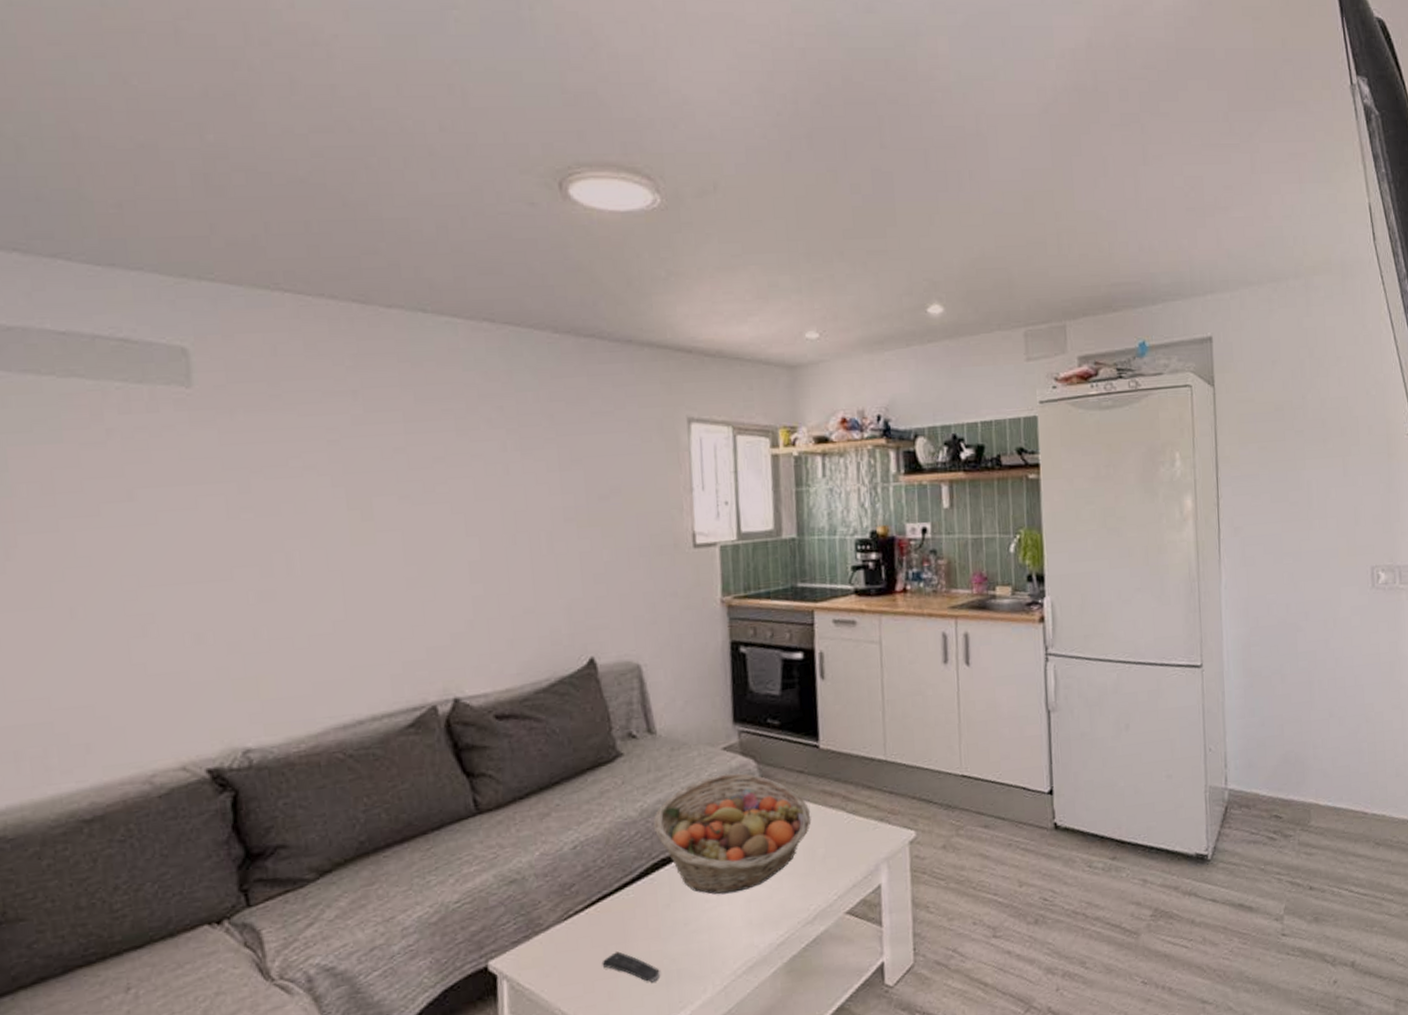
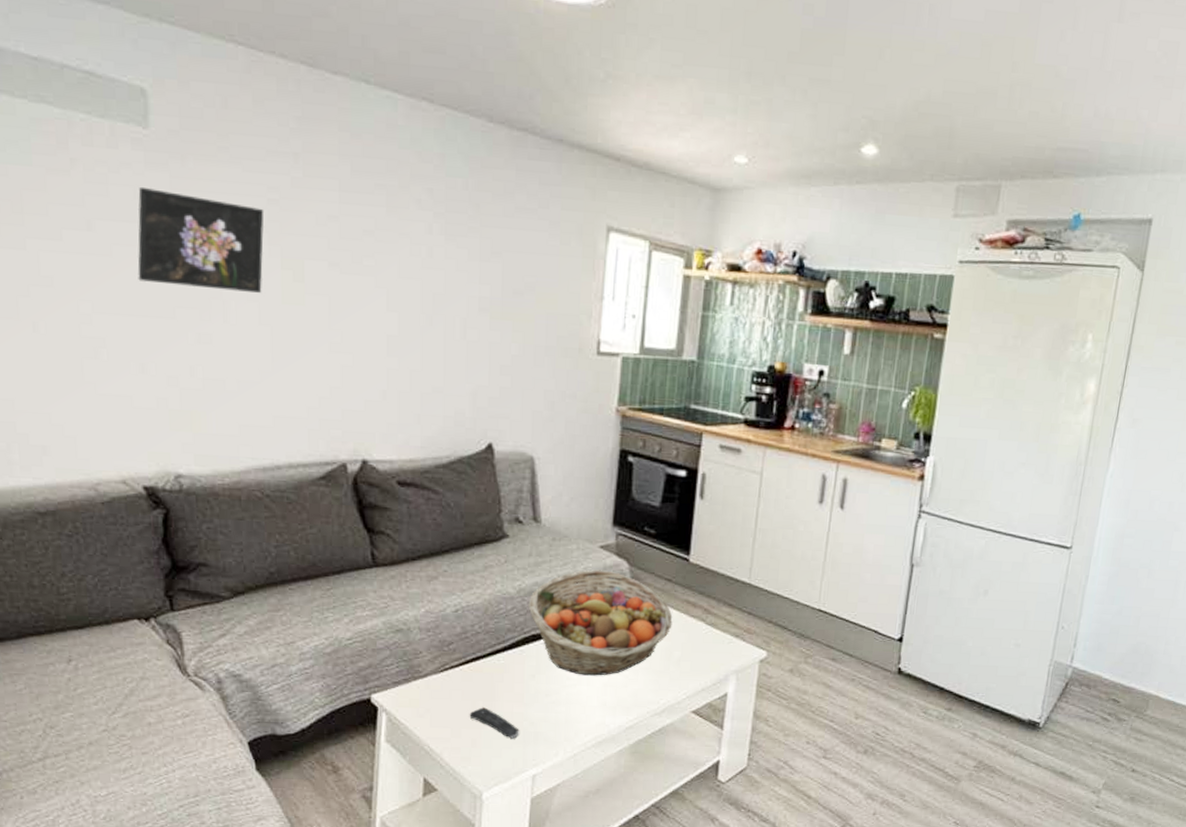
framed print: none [184,447,328,546] -> present [137,186,264,293]

